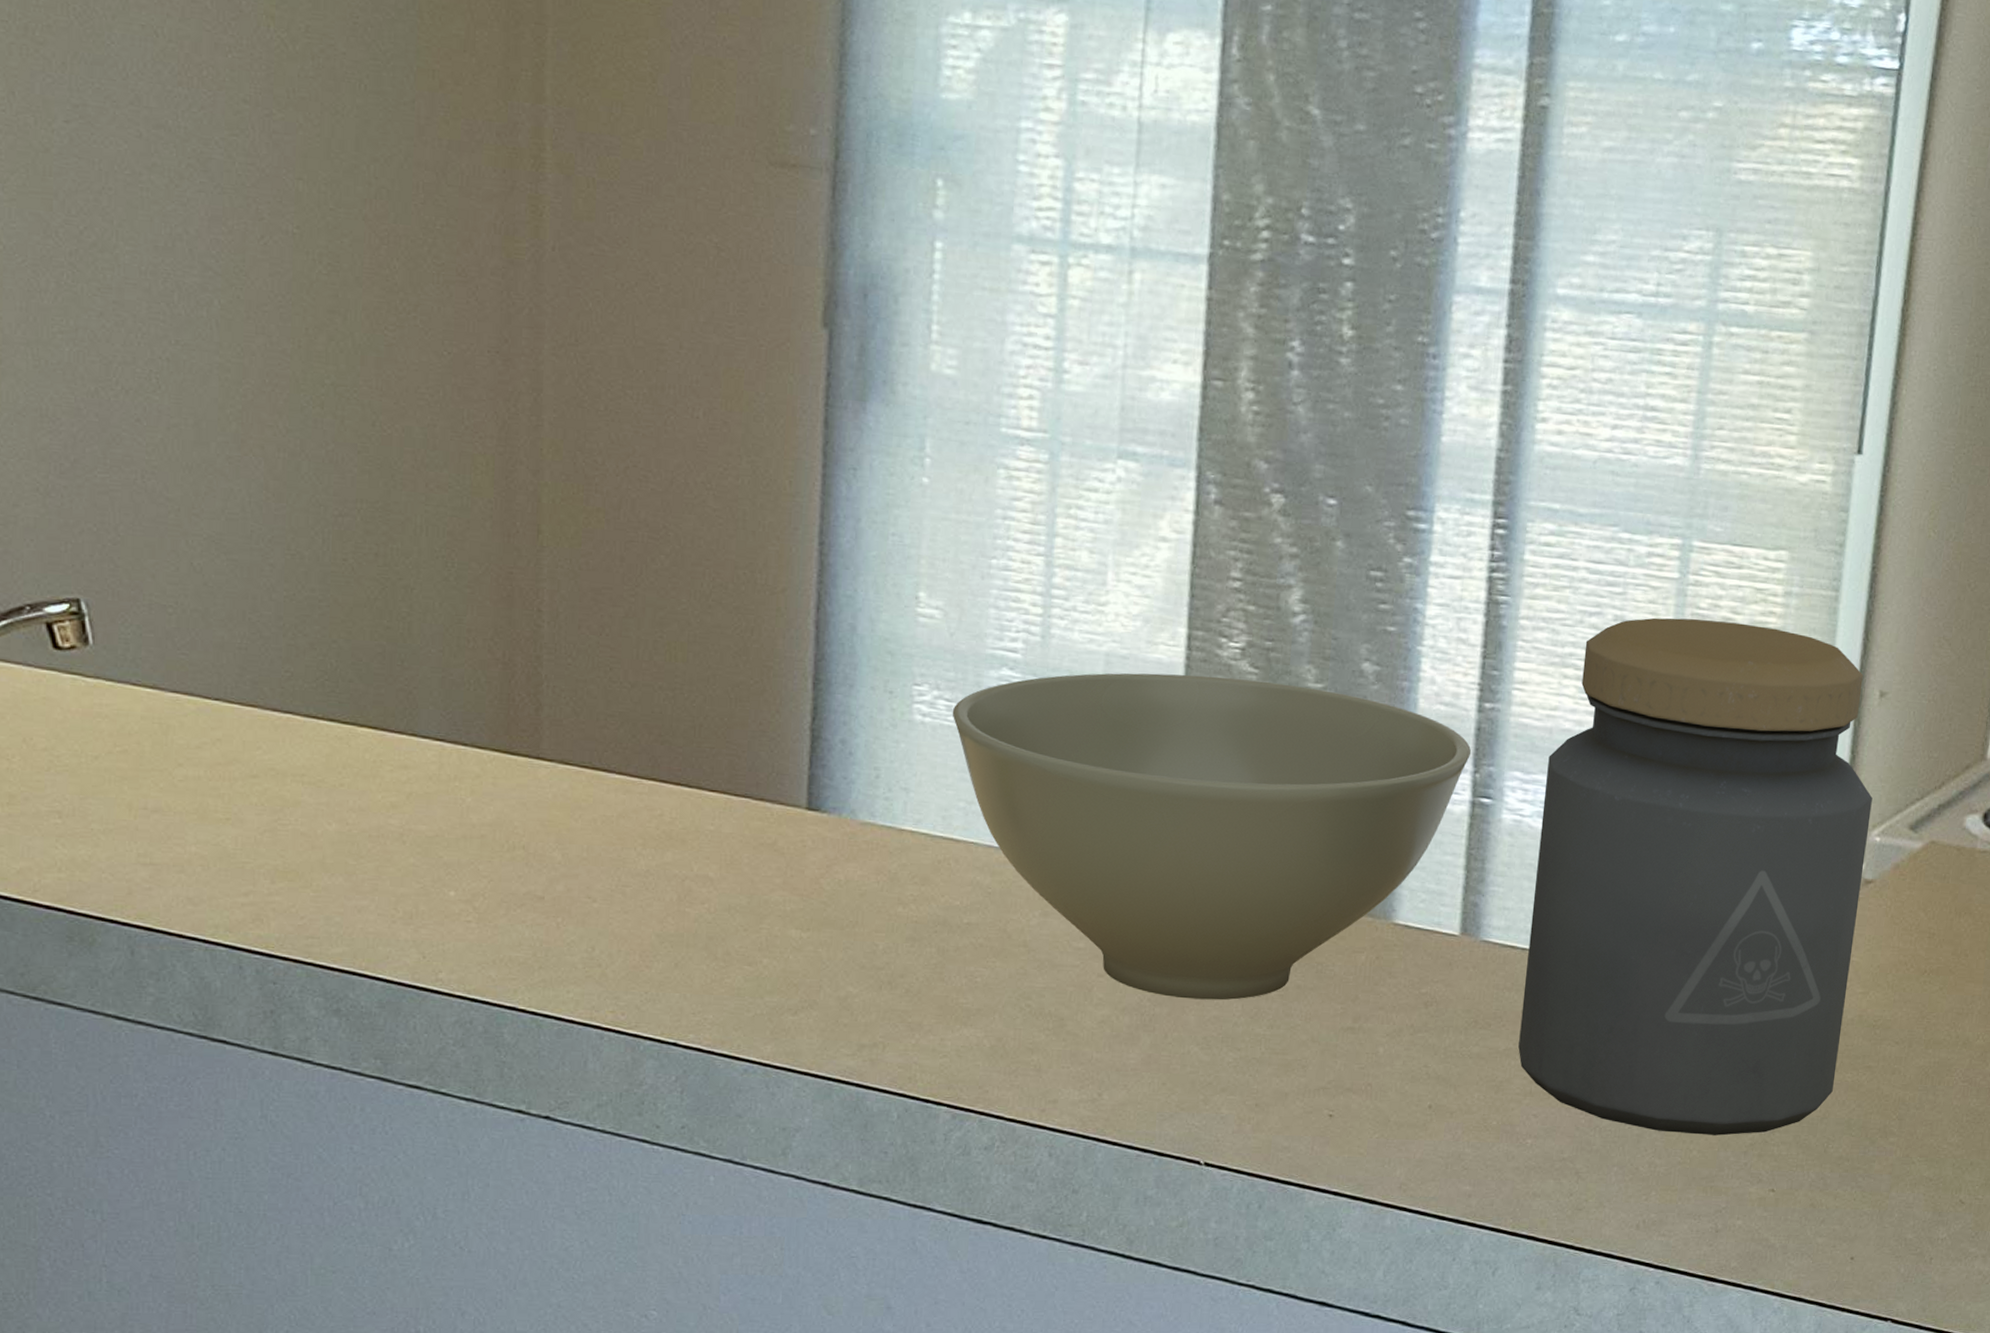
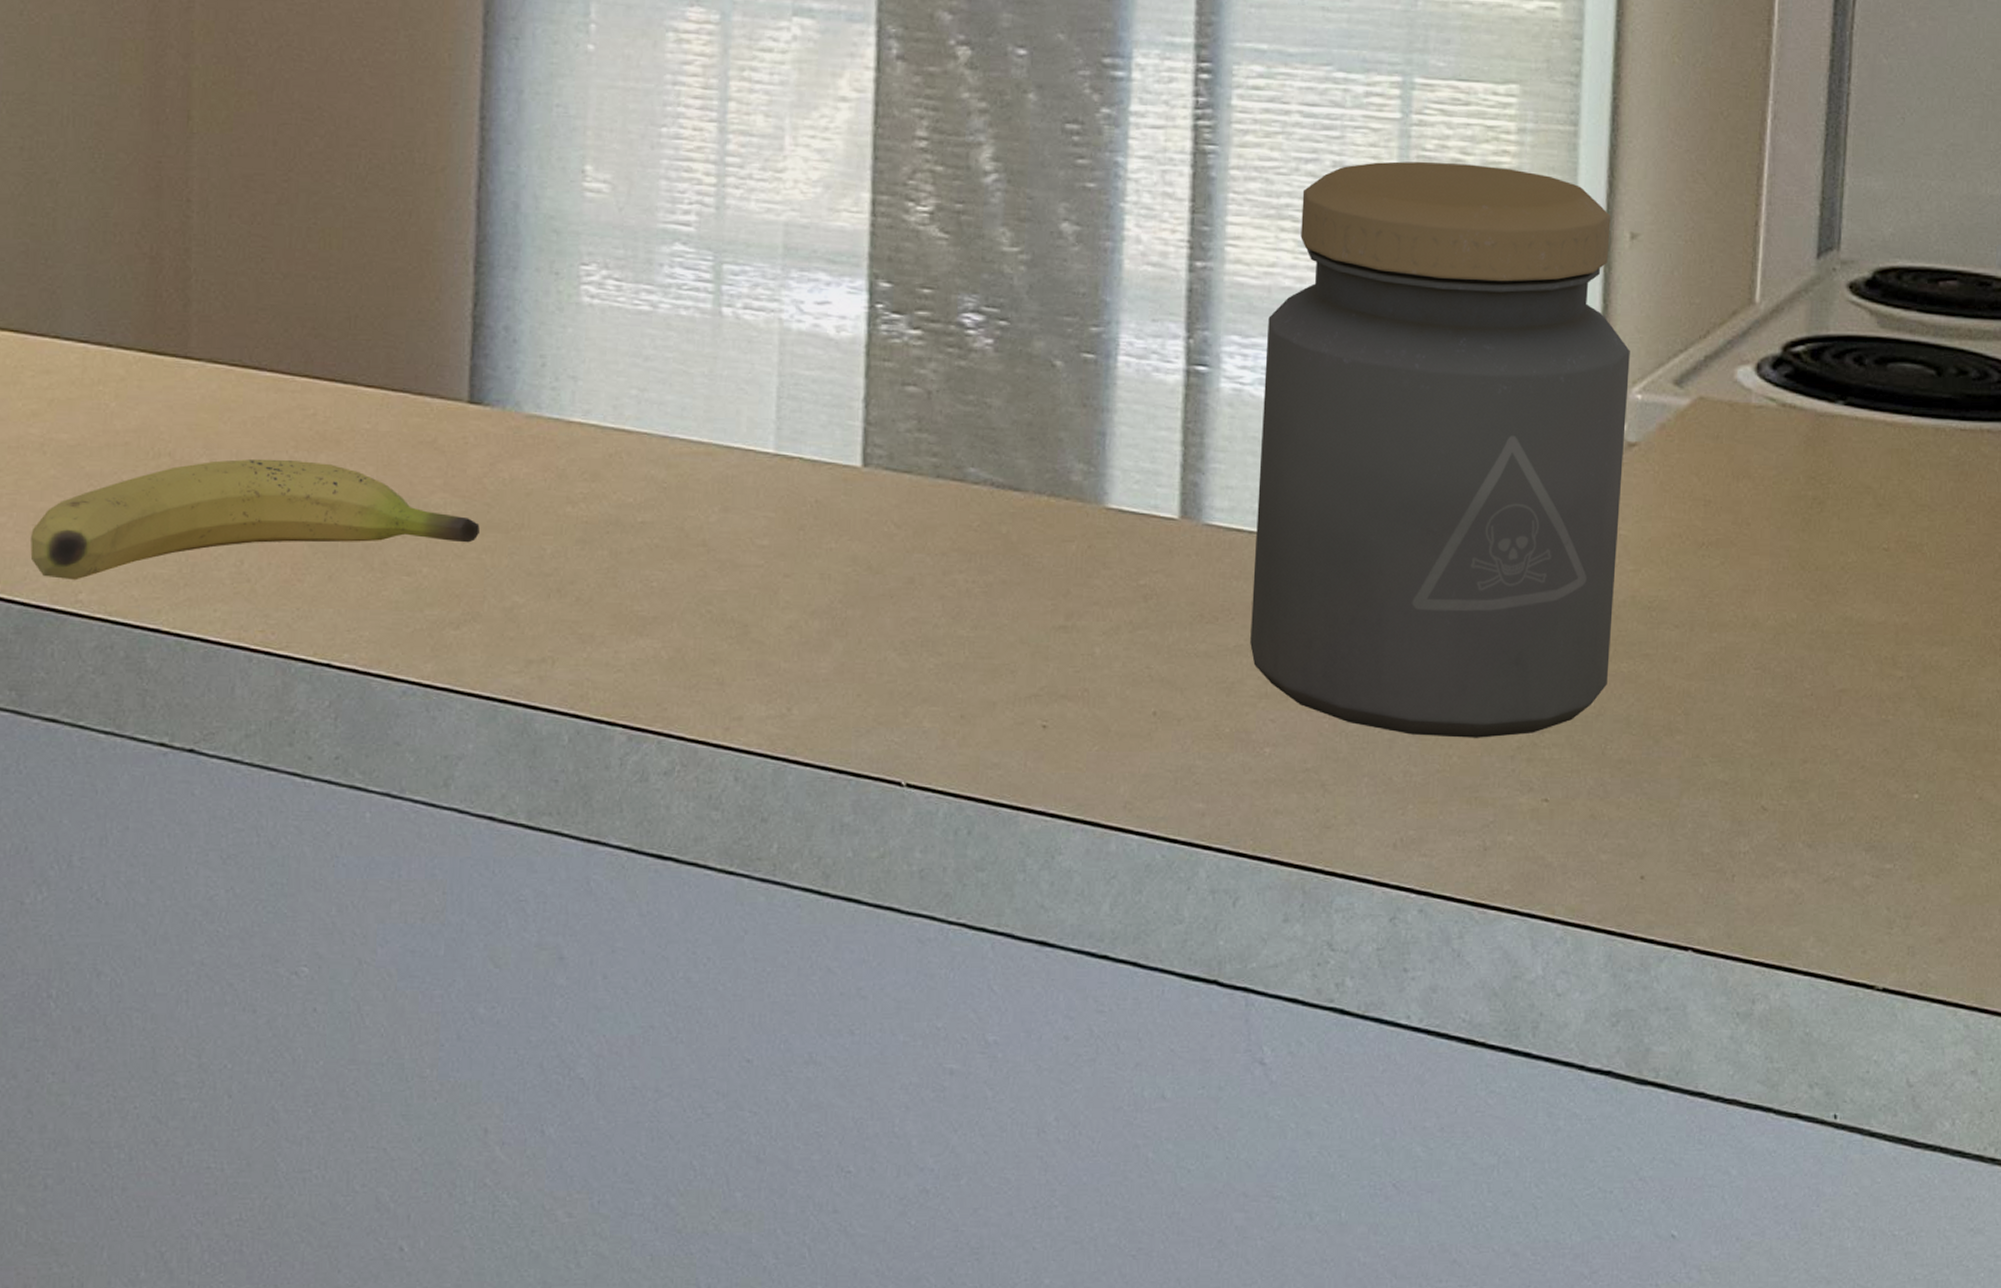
fruit: none [392,854,817,961] -> present [30,458,480,581]
bowl: present [952,673,1471,1000] -> none [622,242,1183,600]

